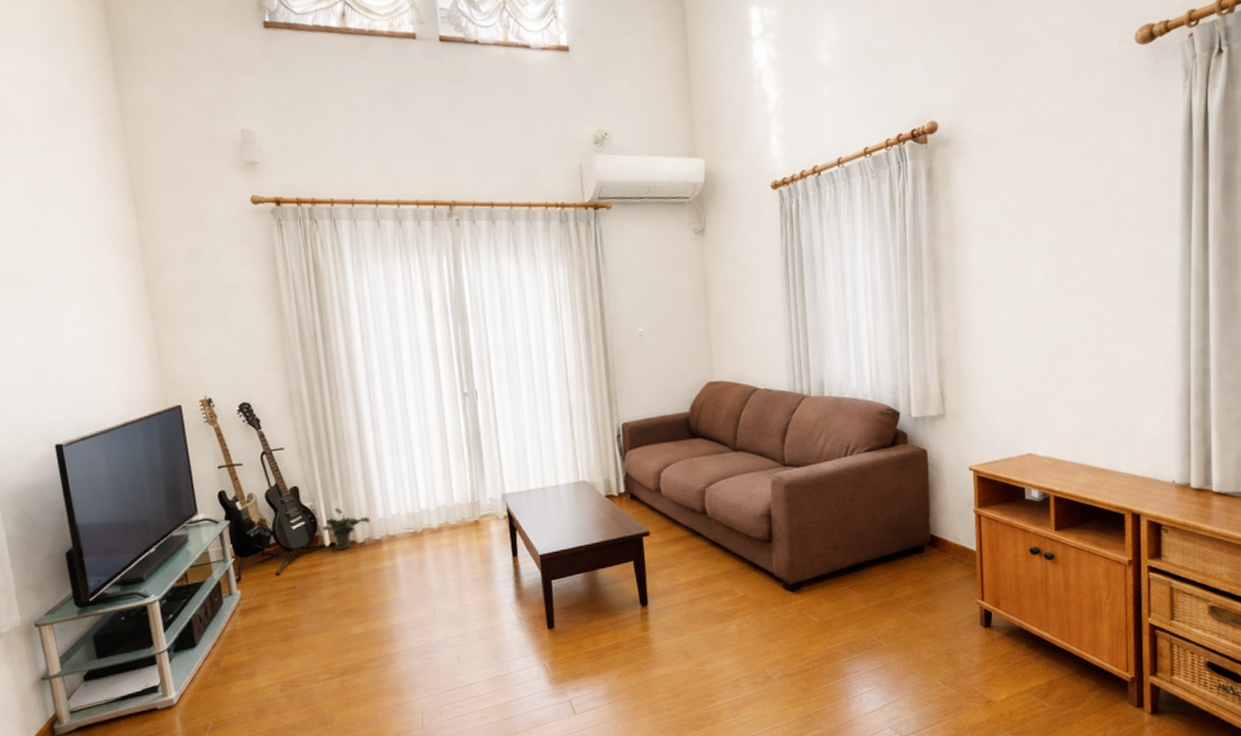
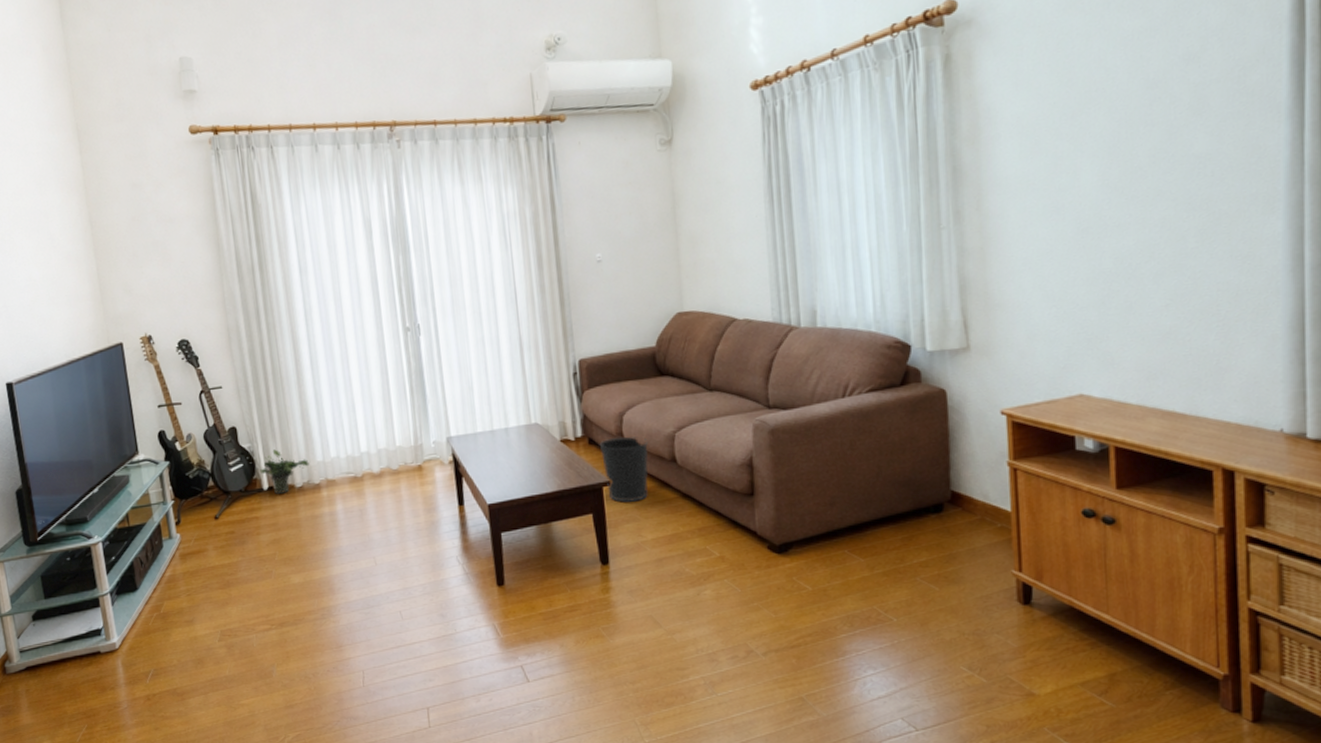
wastebasket: none [639,492,683,550] -> present [599,437,649,502]

